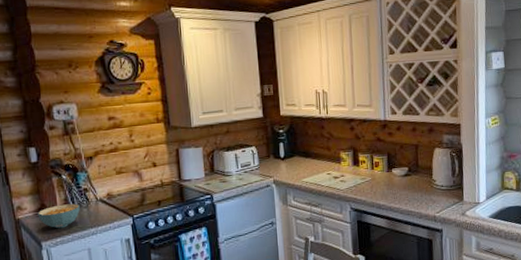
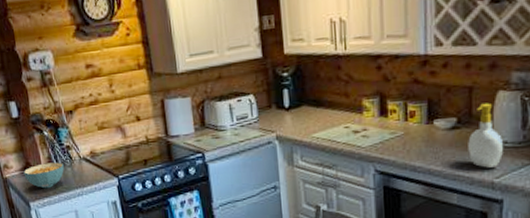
soap bottle: none [416,157,441,205] -> present [468,103,503,168]

